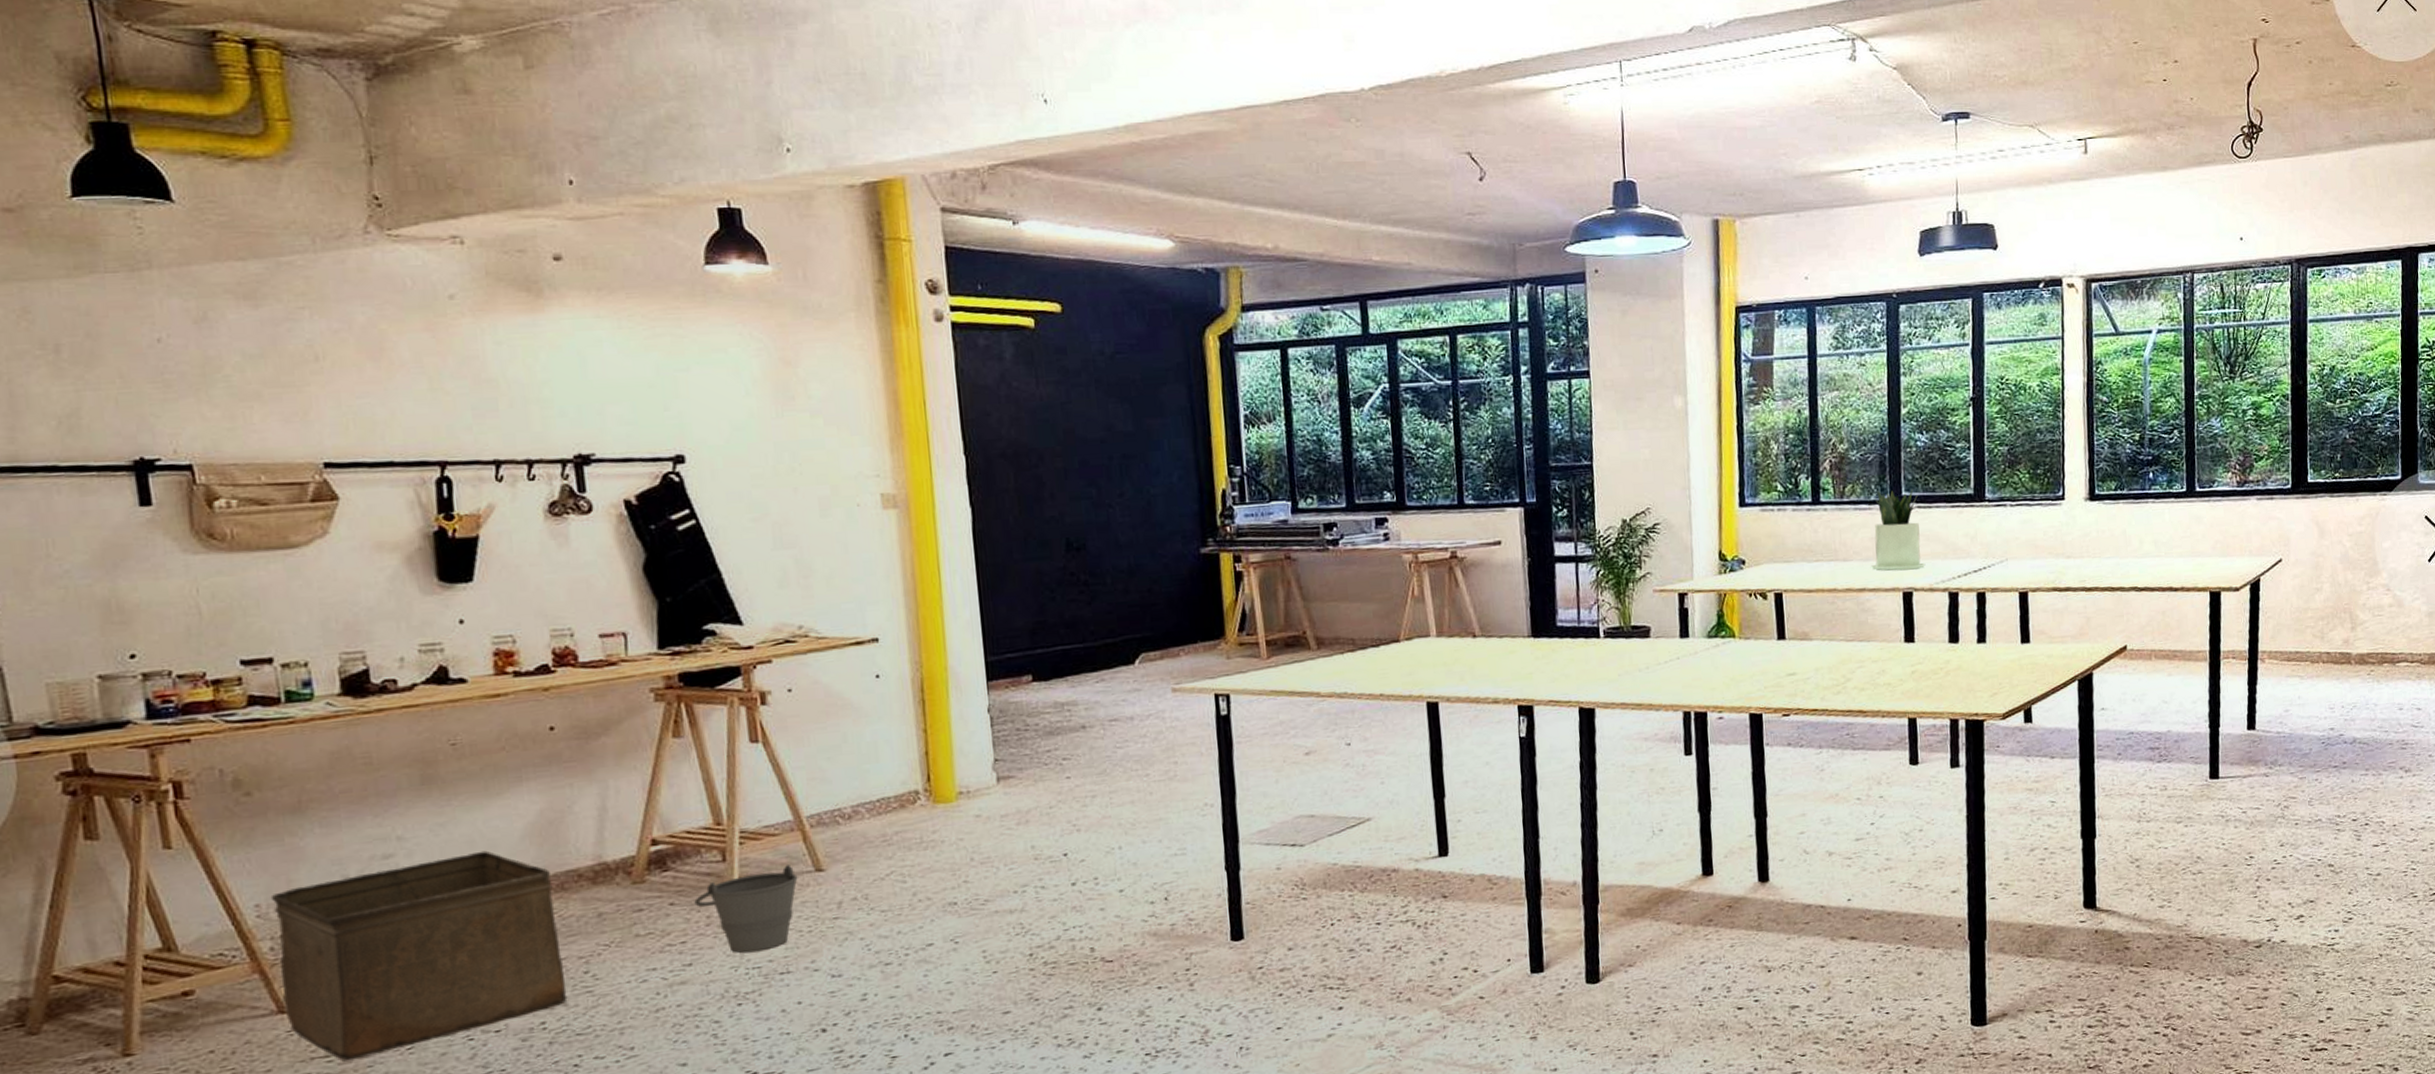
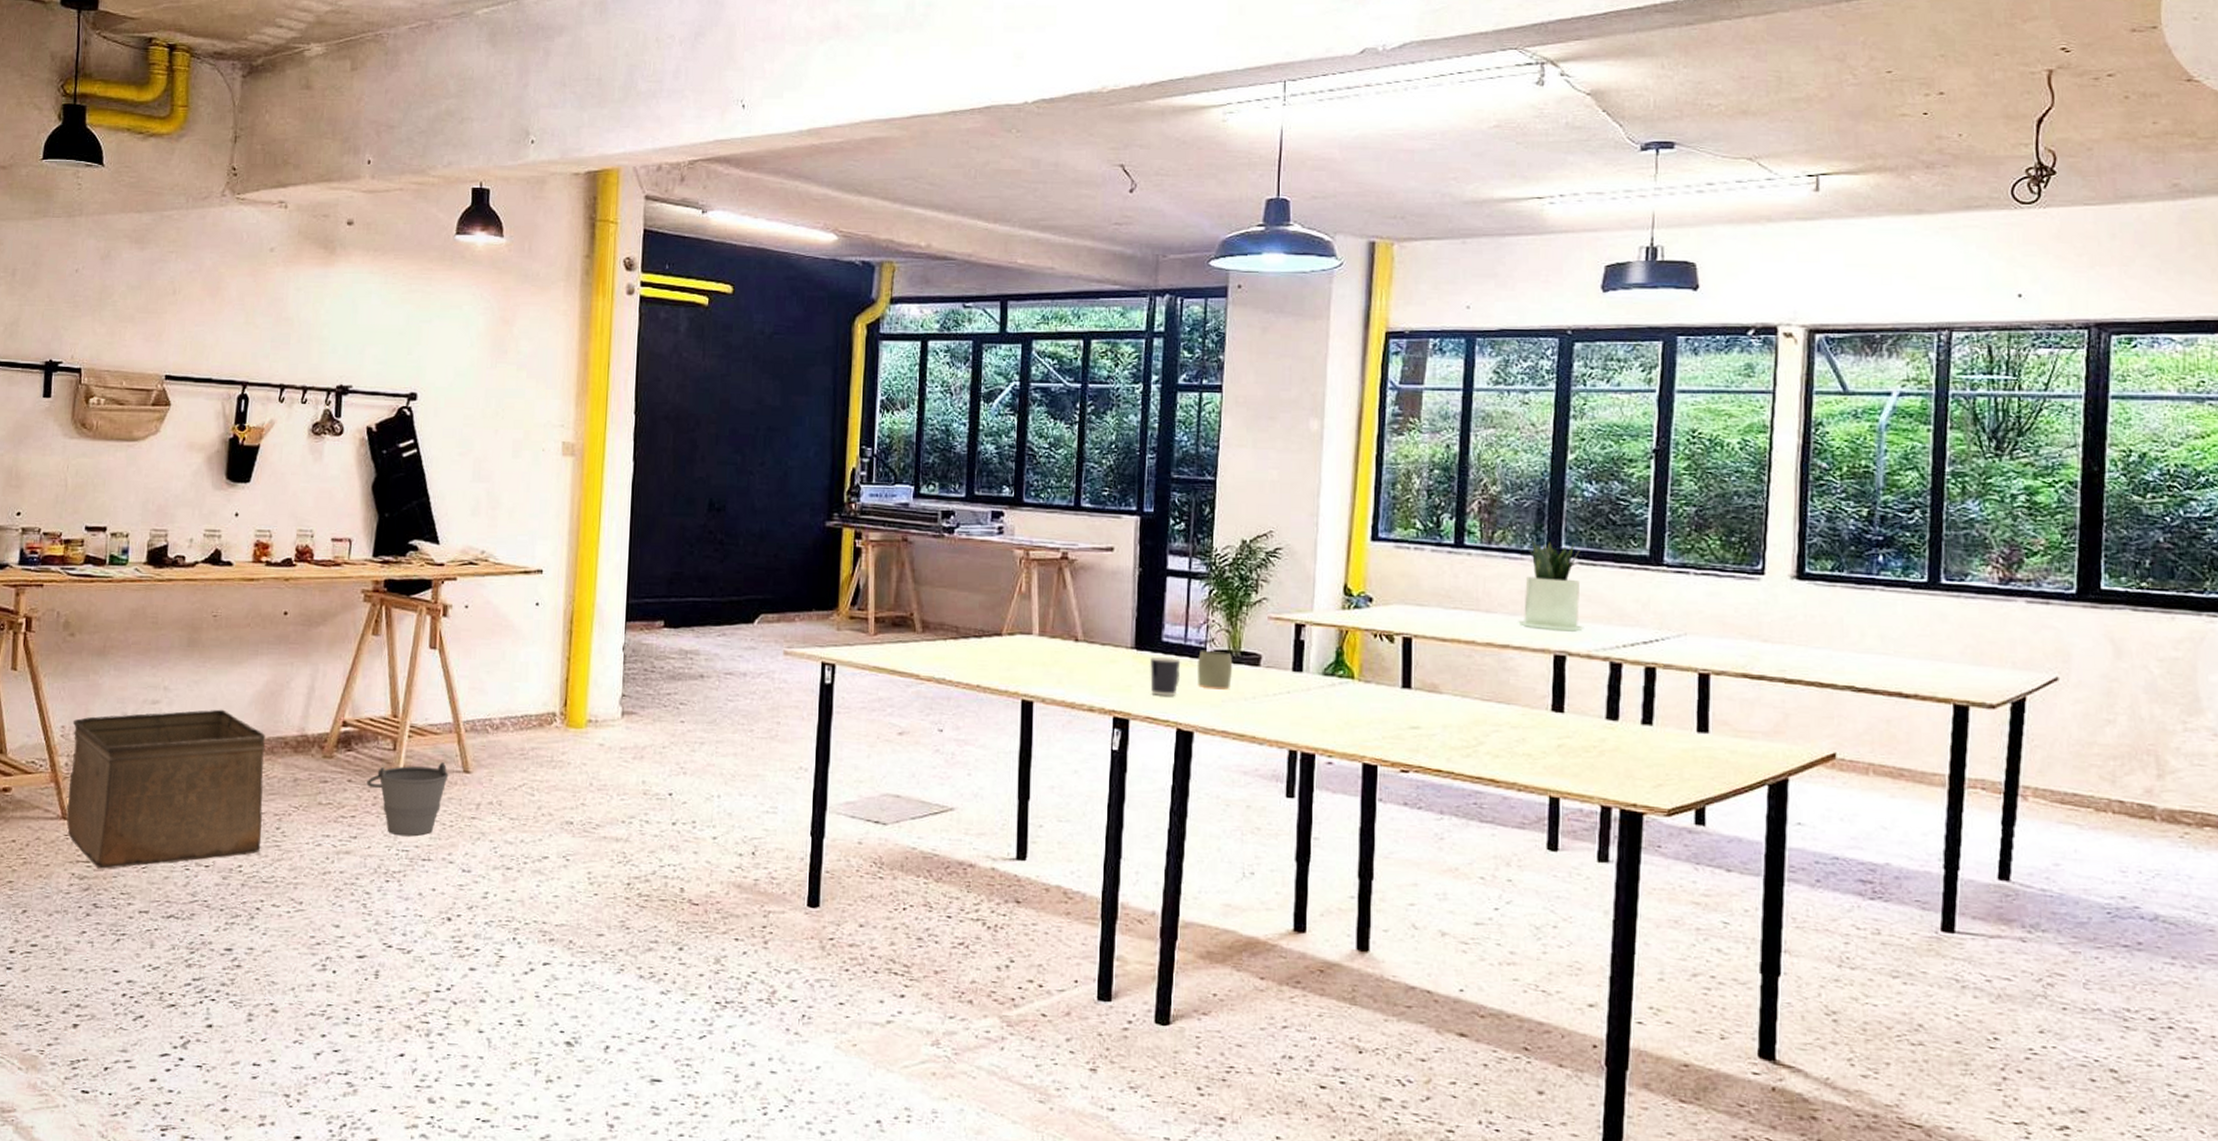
mug: none [1547,641,1577,679] -> present [1150,657,1181,697]
mug: none [1592,628,1626,666] -> present [1196,650,1233,690]

